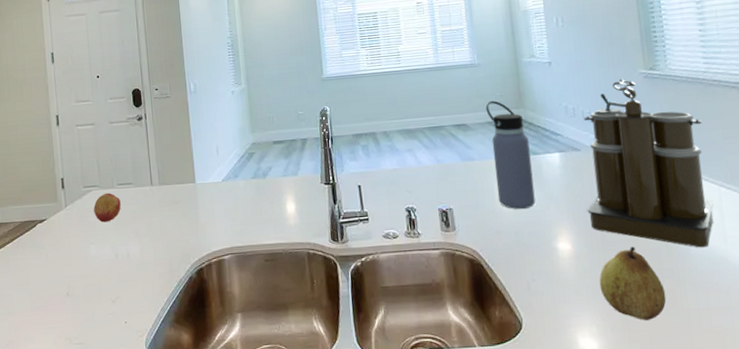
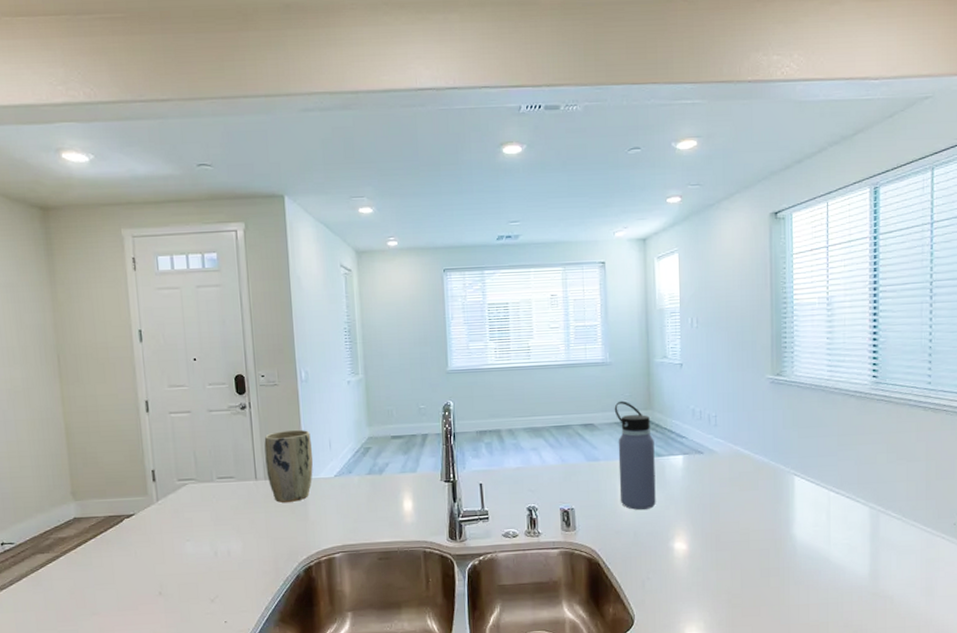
fruit: present [94,192,121,223] -> none [190,486,221,518]
plant pot: none [158,137,203,207] -> present [264,429,314,503]
coffee maker: present [583,78,714,248] -> none [705,382,822,549]
fruit: present [599,246,666,320] -> none [710,546,770,616]

